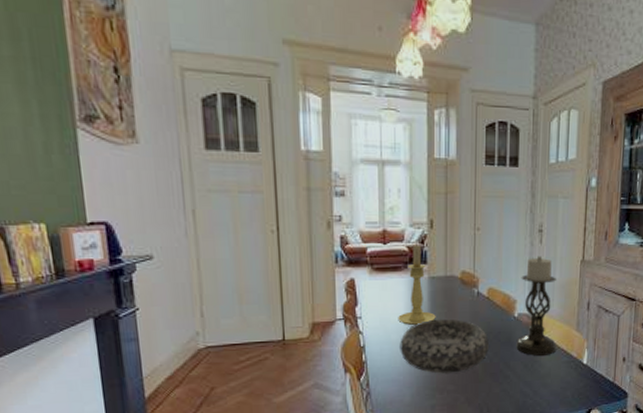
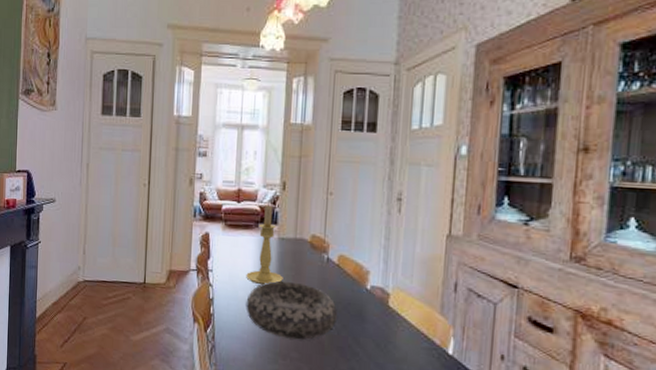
candle holder: present [516,256,557,356] -> none [367,225,417,338]

